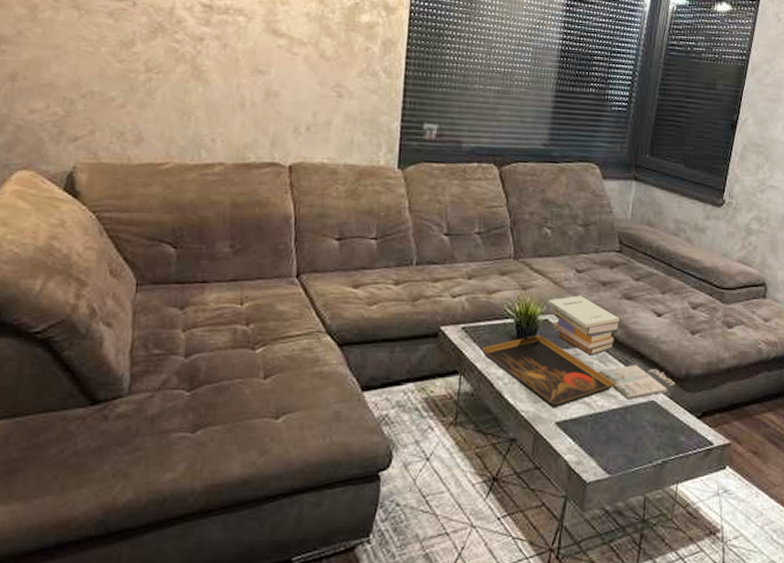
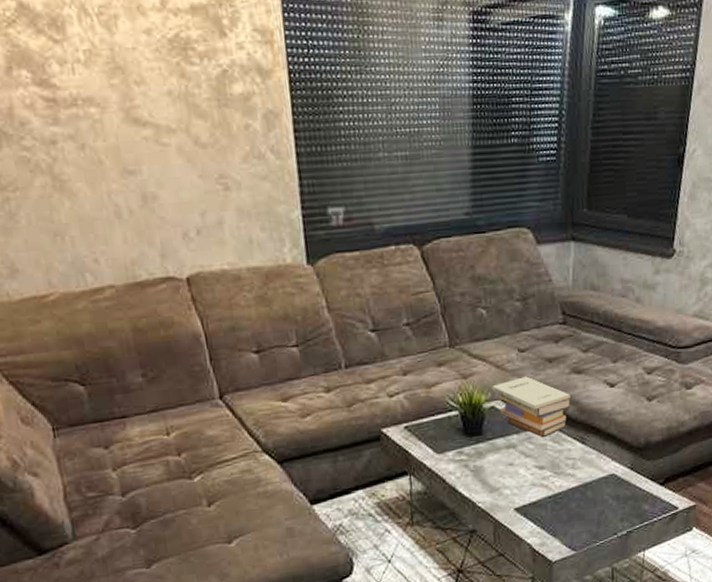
decorative tray: present [482,334,614,408] -> none [429,423,571,495]
magazine: present [598,365,675,399] -> none [553,440,635,476]

